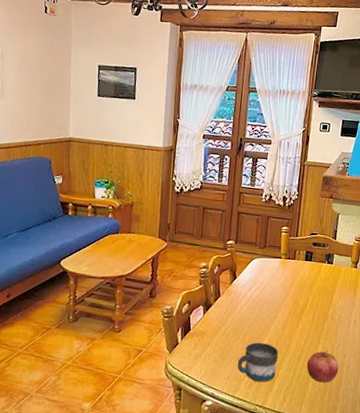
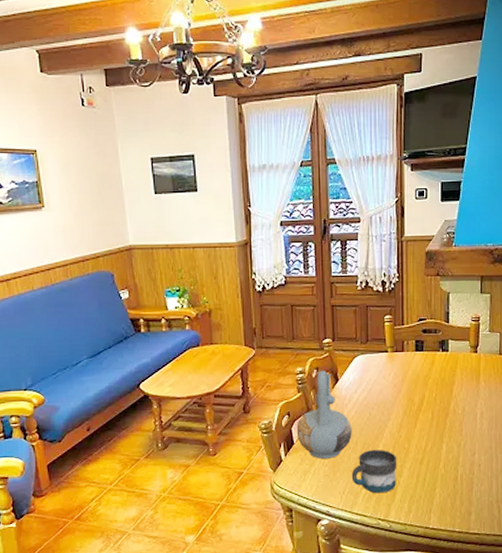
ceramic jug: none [194,267,243,346] -> present [296,370,352,459]
apple: present [306,350,339,383] -> none [431,449,468,487]

